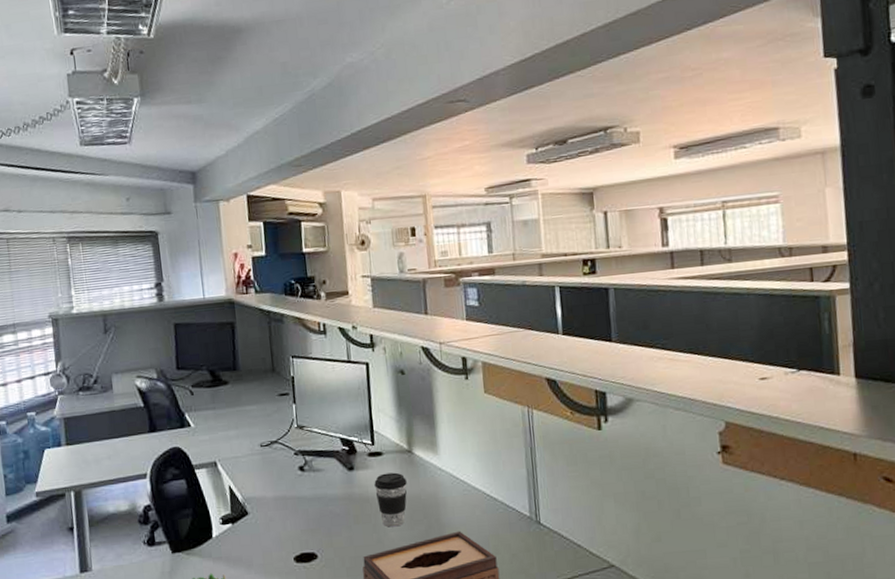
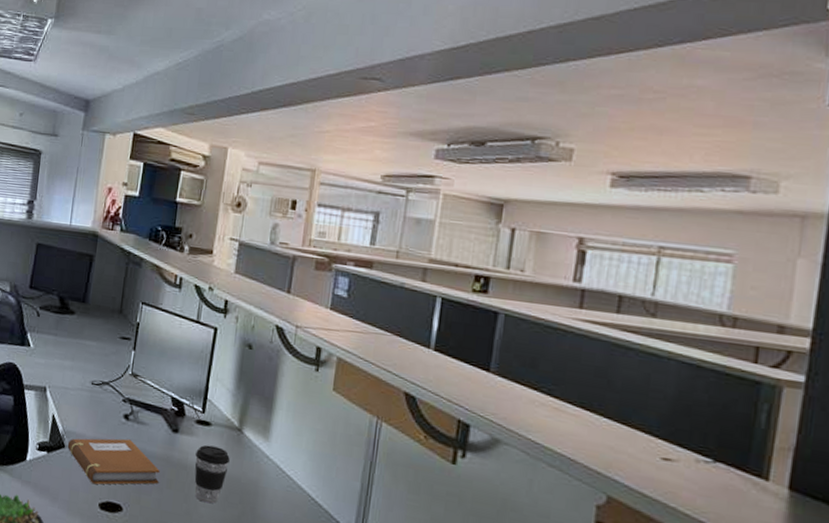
notebook: none [250,489,346,541] -> present [67,438,160,485]

